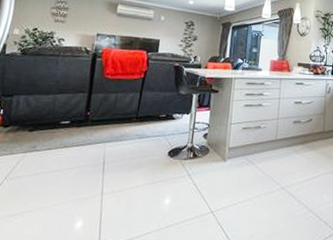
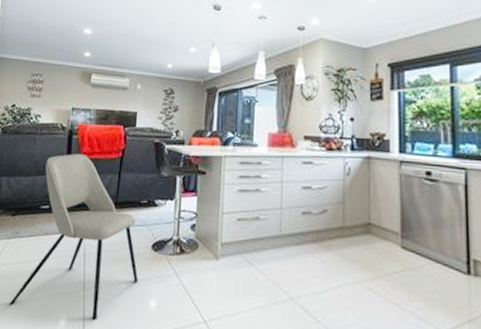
dining chair: none [22,74,155,221] -> present [9,154,139,321]

